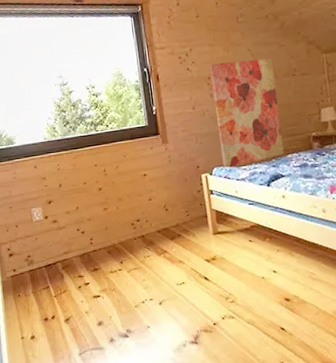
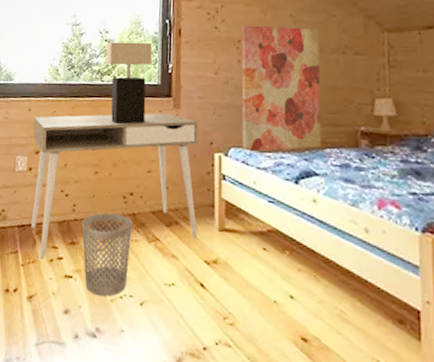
desk: none [40,148,197,289] -> present [31,112,198,260]
table lamp: none [95,90,140,166] -> present [105,42,153,125]
wastebasket: none [100,238,146,306] -> present [82,213,132,297]

